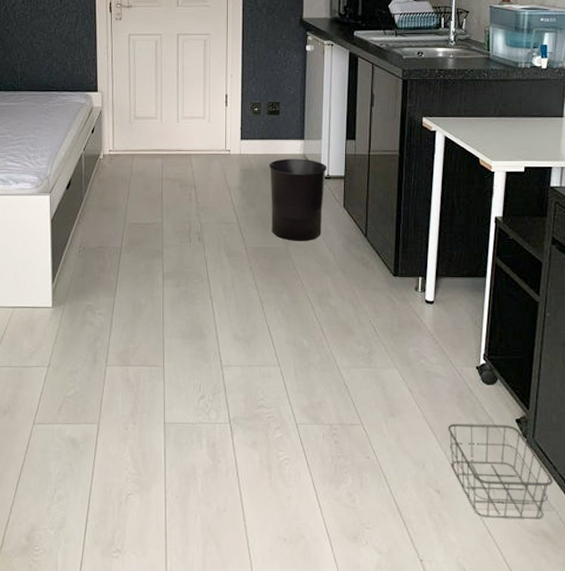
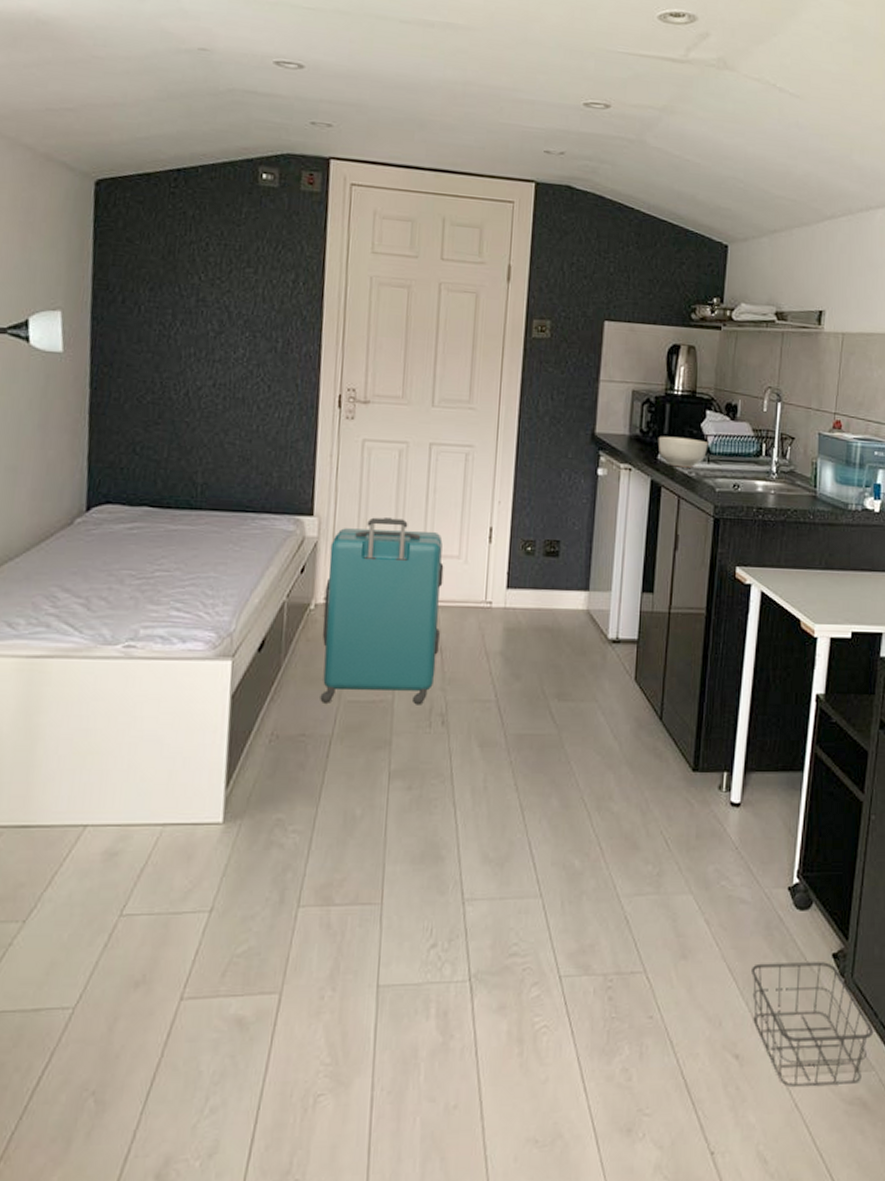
suitcase: none [109,91,193,226] -> present [320,517,444,705]
waste bin: present [268,158,328,241] -> none [541,615,617,726]
bowl: none [353,17,395,41] -> present [658,436,709,468]

